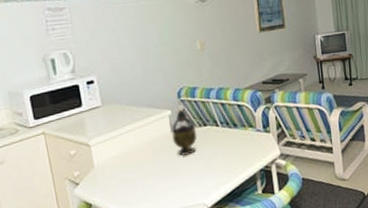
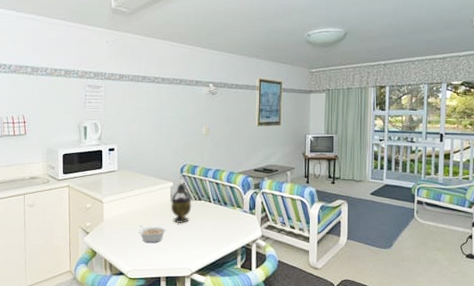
legume: none [138,163,172,184] -> present [139,225,167,244]

